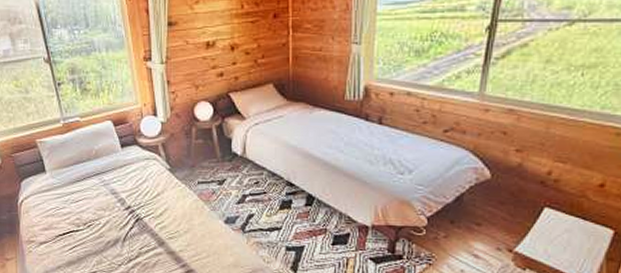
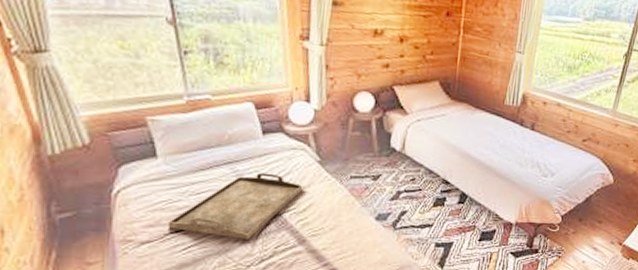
serving tray: none [57,181,158,241] -> present [167,172,303,239]

